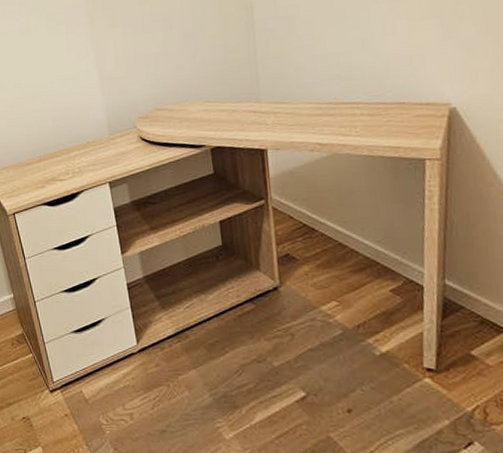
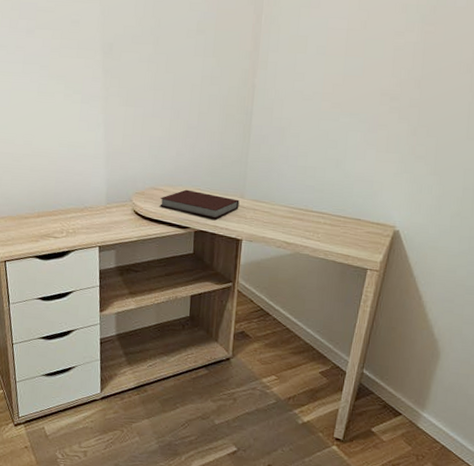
notebook: none [167,104,257,131] -> present [160,189,239,219]

